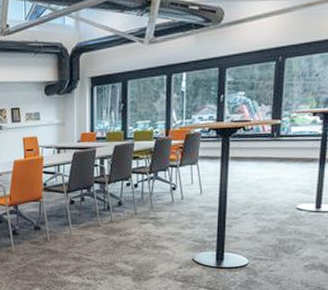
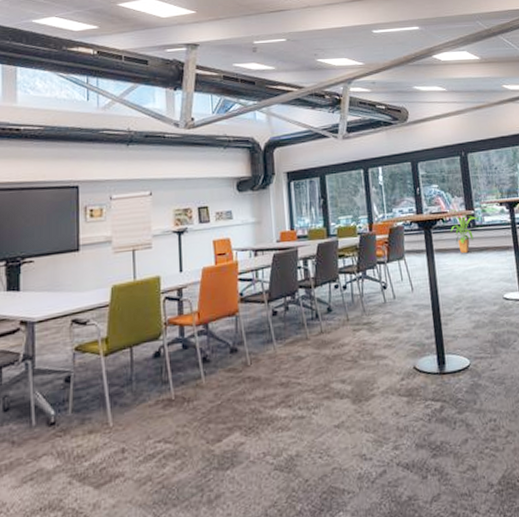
house plant: none [250,117,287,162] -> present [449,208,481,253]

